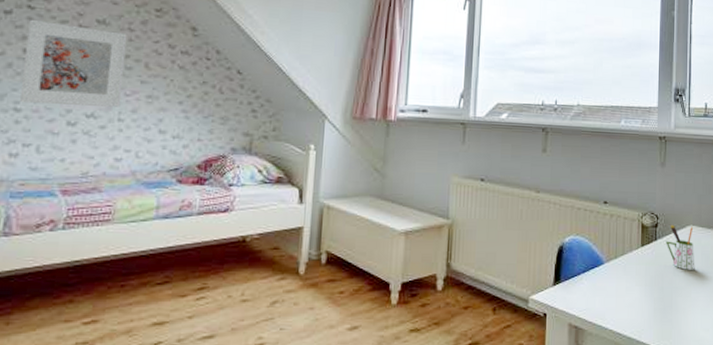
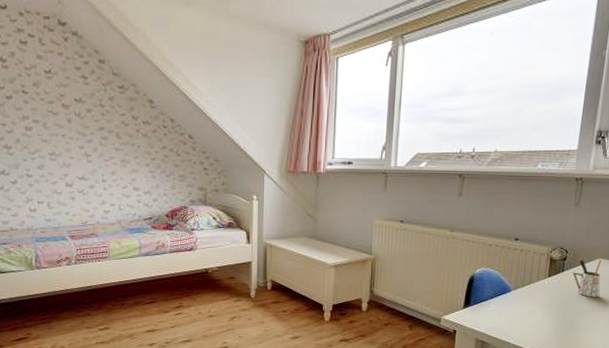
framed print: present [20,19,128,107] -> none [25,102,103,171]

